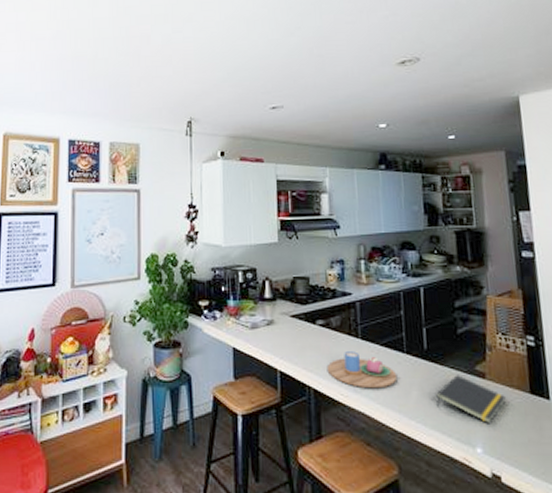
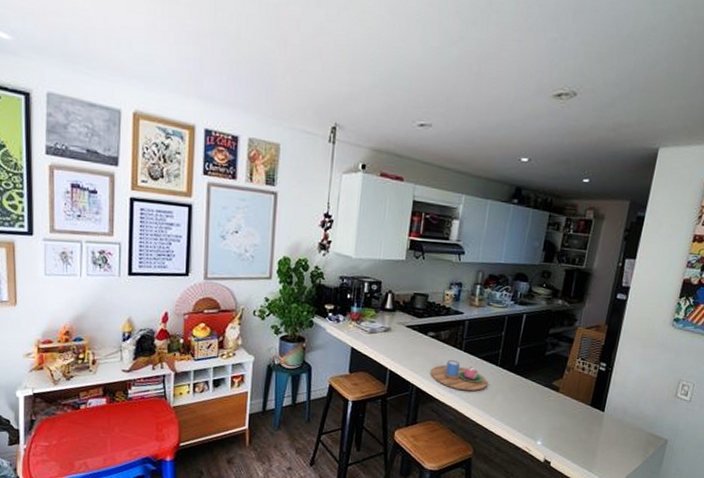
notepad: present [436,375,506,423] -> none [514,387,571,424]

